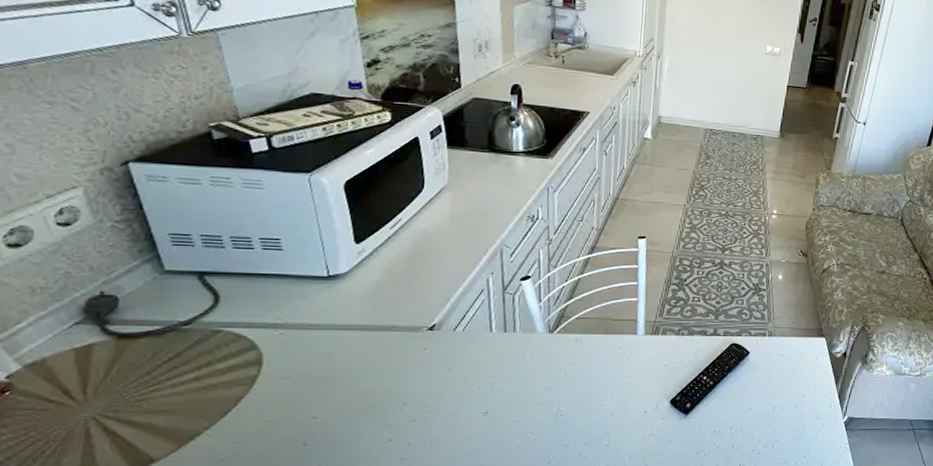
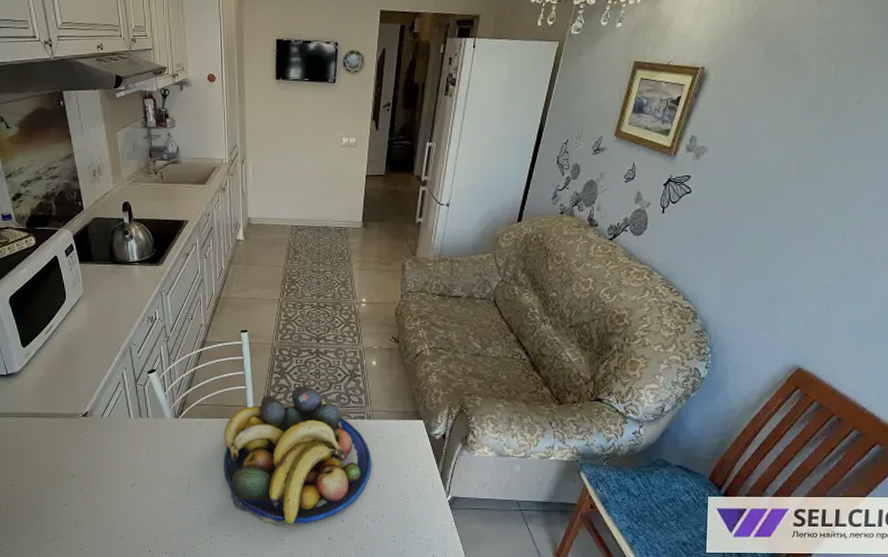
fruit bowl: none [601,299,770,456] -> present [223,386,372,526]

